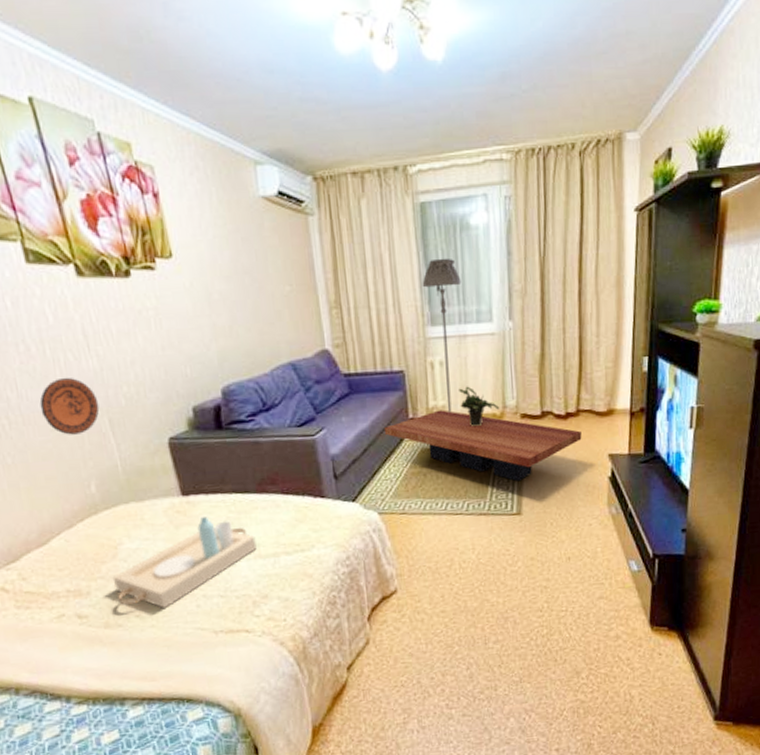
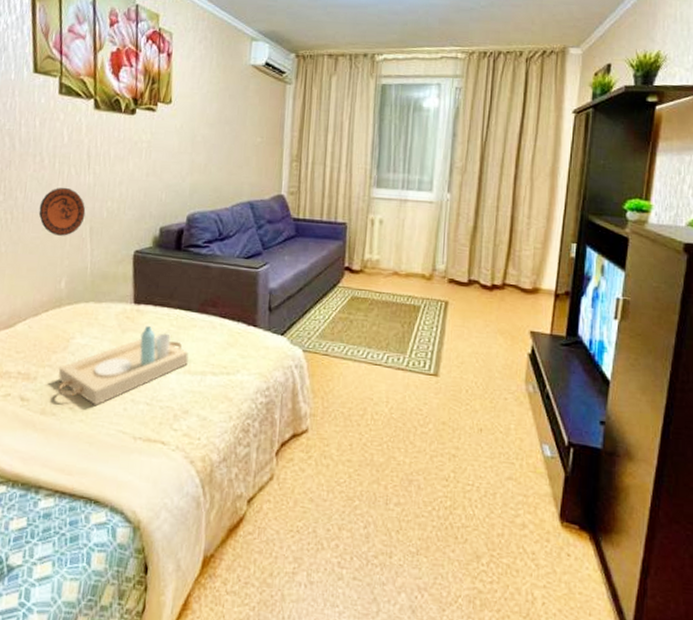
coffee table: present [384,410,582,482] -> none [320,263,505,343]
floor lamp: present [422,258,462,412] -> none [373,131,409,267]
potted plant: present [459,386,500,427] -> none [393,245,430,285]

